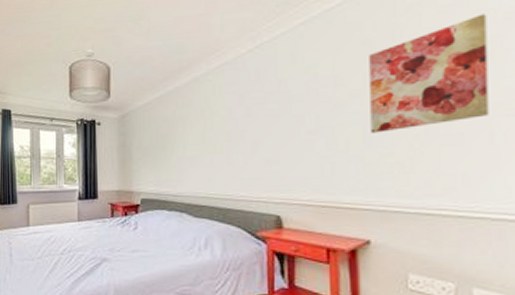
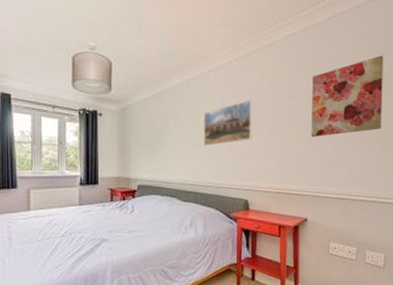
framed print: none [217,92,284,152] -> present [203,100,253,146]

